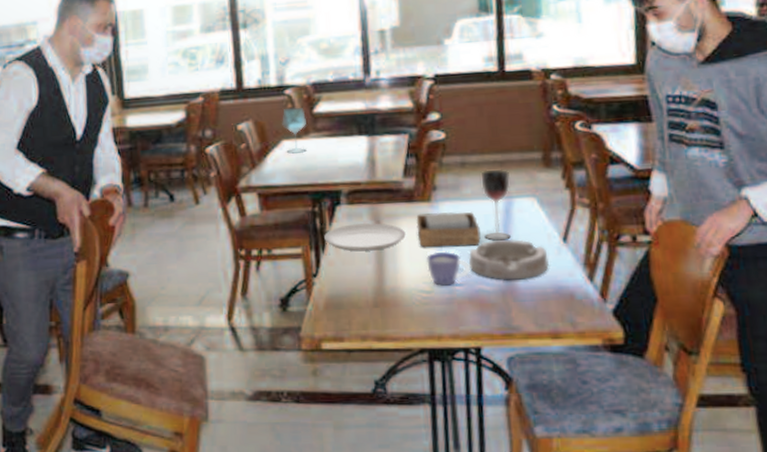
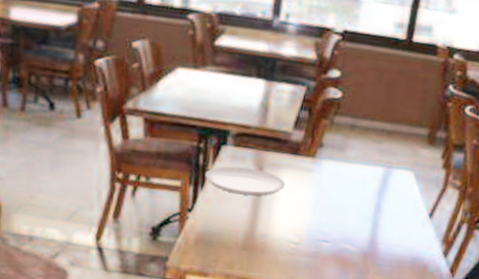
wine glass: present [282,107,307,154] -> none [180,34,207,85]
napkin holder: present [416,211,481,248] -> none [296,168,356,209]
cup: present [427,251,470,286] -> none [299,206,340,241]
ashtray: present [469,239,549,280] -> none [339,205,413,246]
wineglass: present [482,169,511,241] -> none [359,136,395,207]

